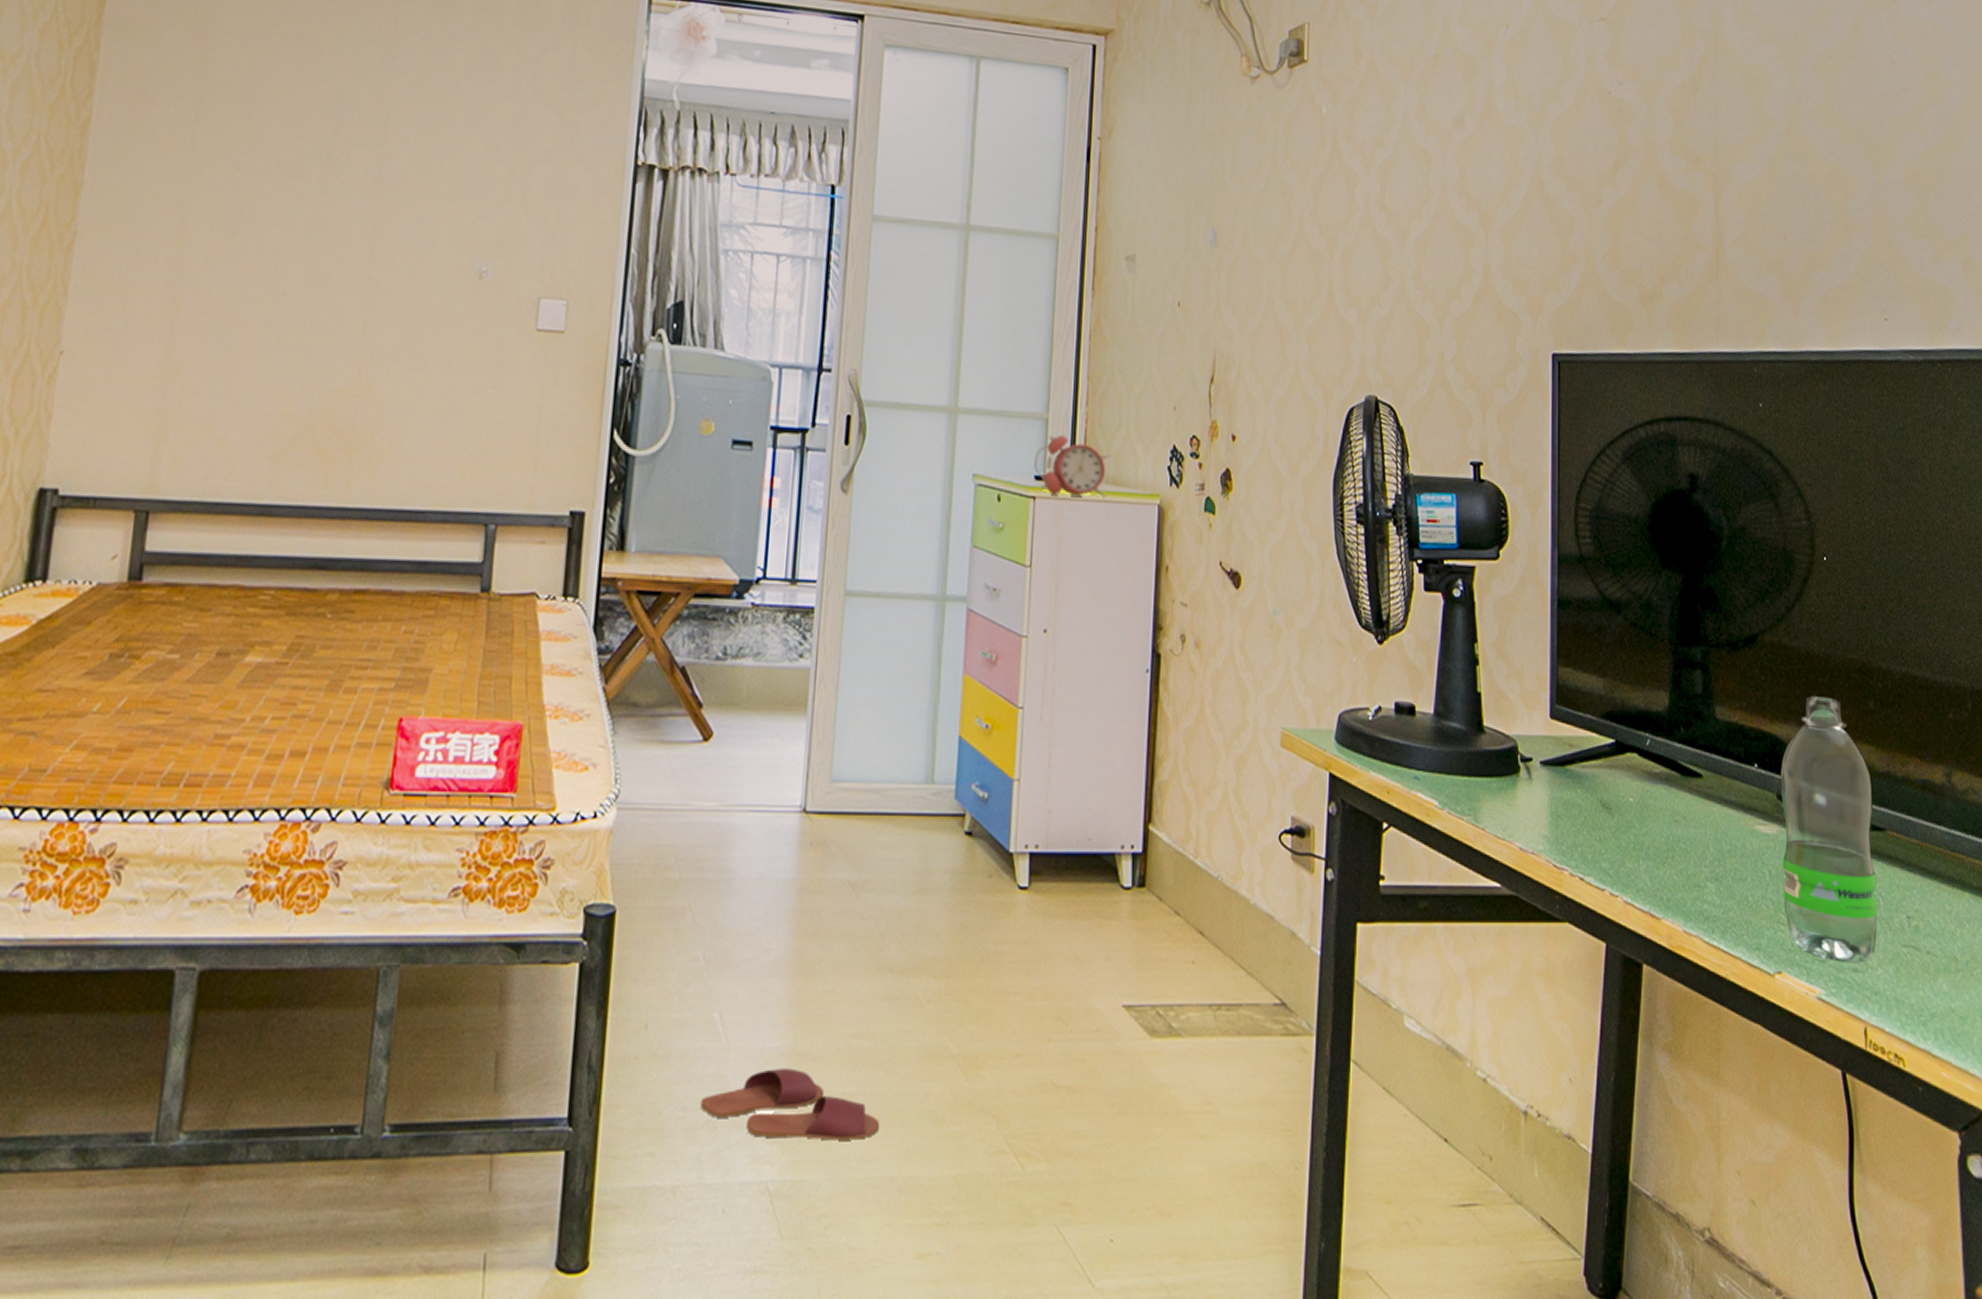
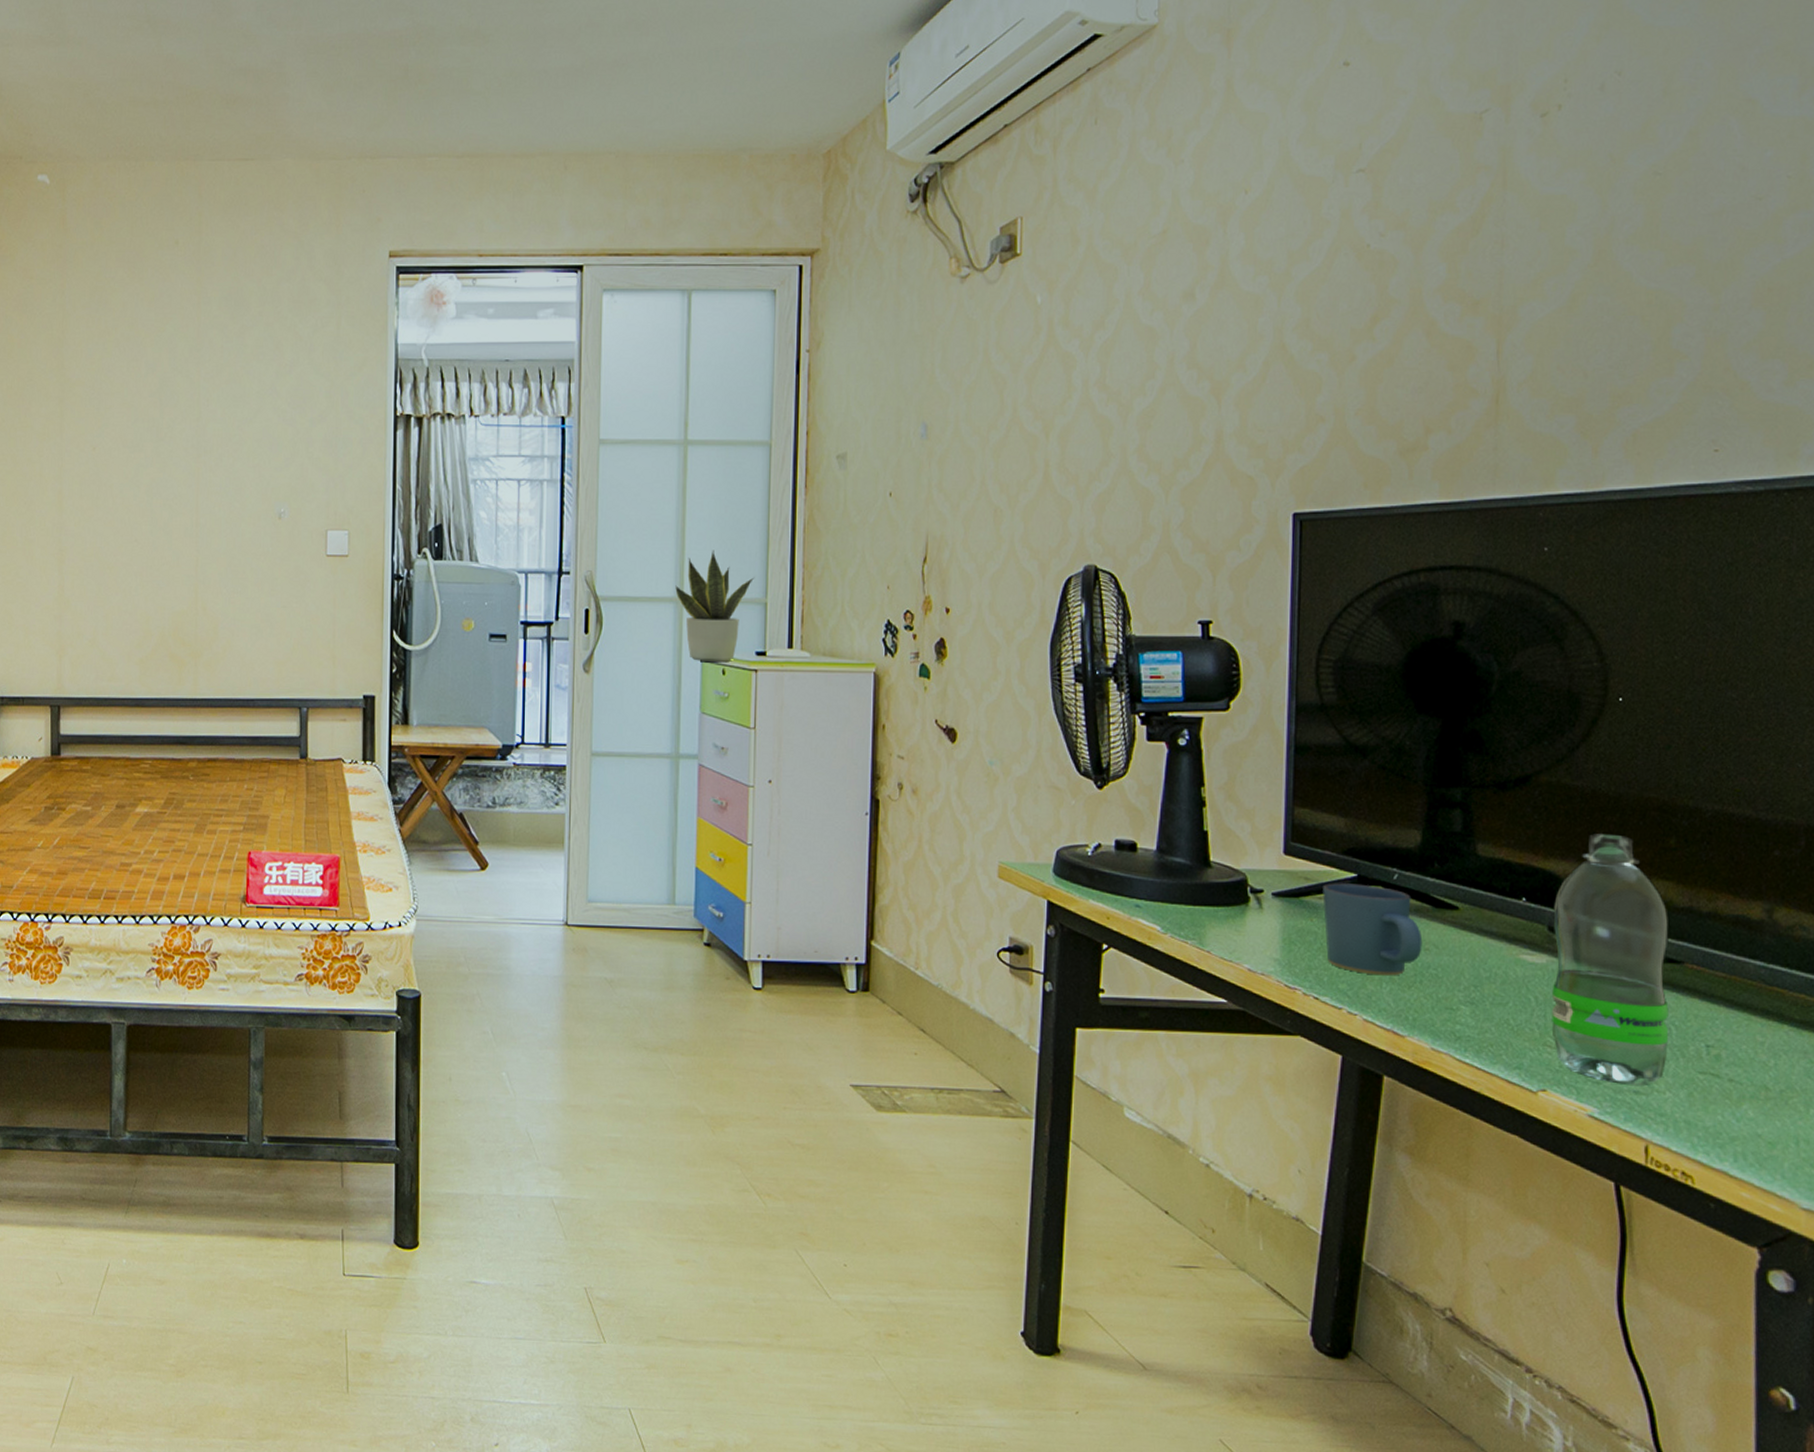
slippers: present [700,1068,880,1141] -> none [496,1116,642,1173]
potted plant: none [949,353,1037,487] -> present [675,550,755,663]
alarm clock: present [1034,435,1111,498] -> none [755,616,827,668]
mug: none [1585,750,1673,852] -> present [1323,883,1423,976]

